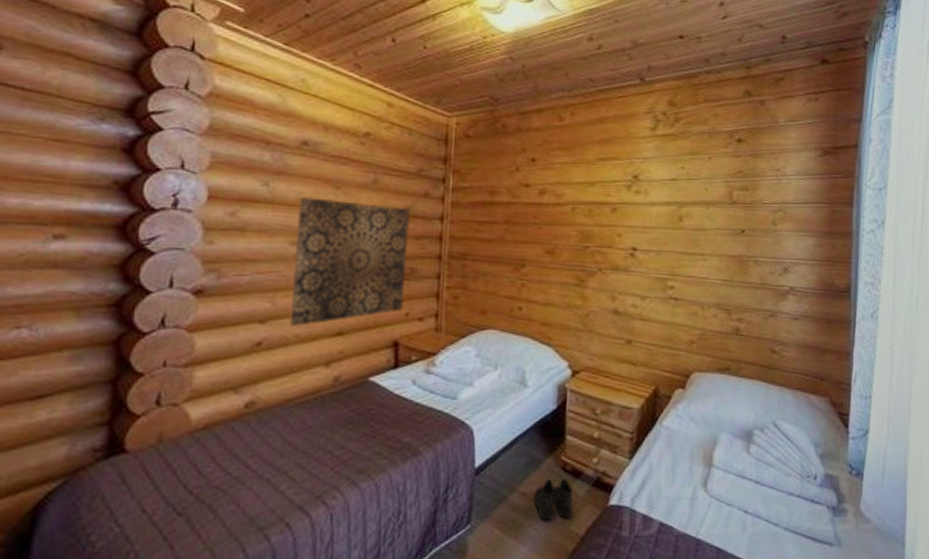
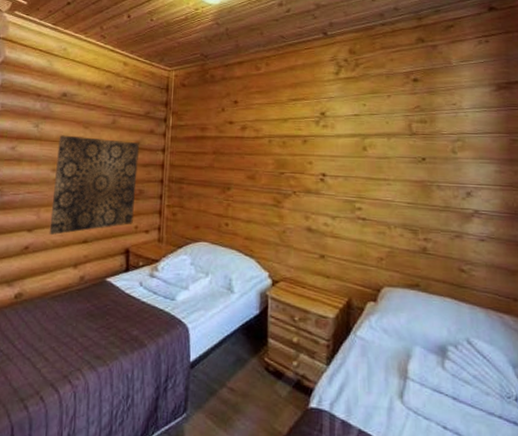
boots: present [534,479,573,521] -> none [241,377,276,417]

